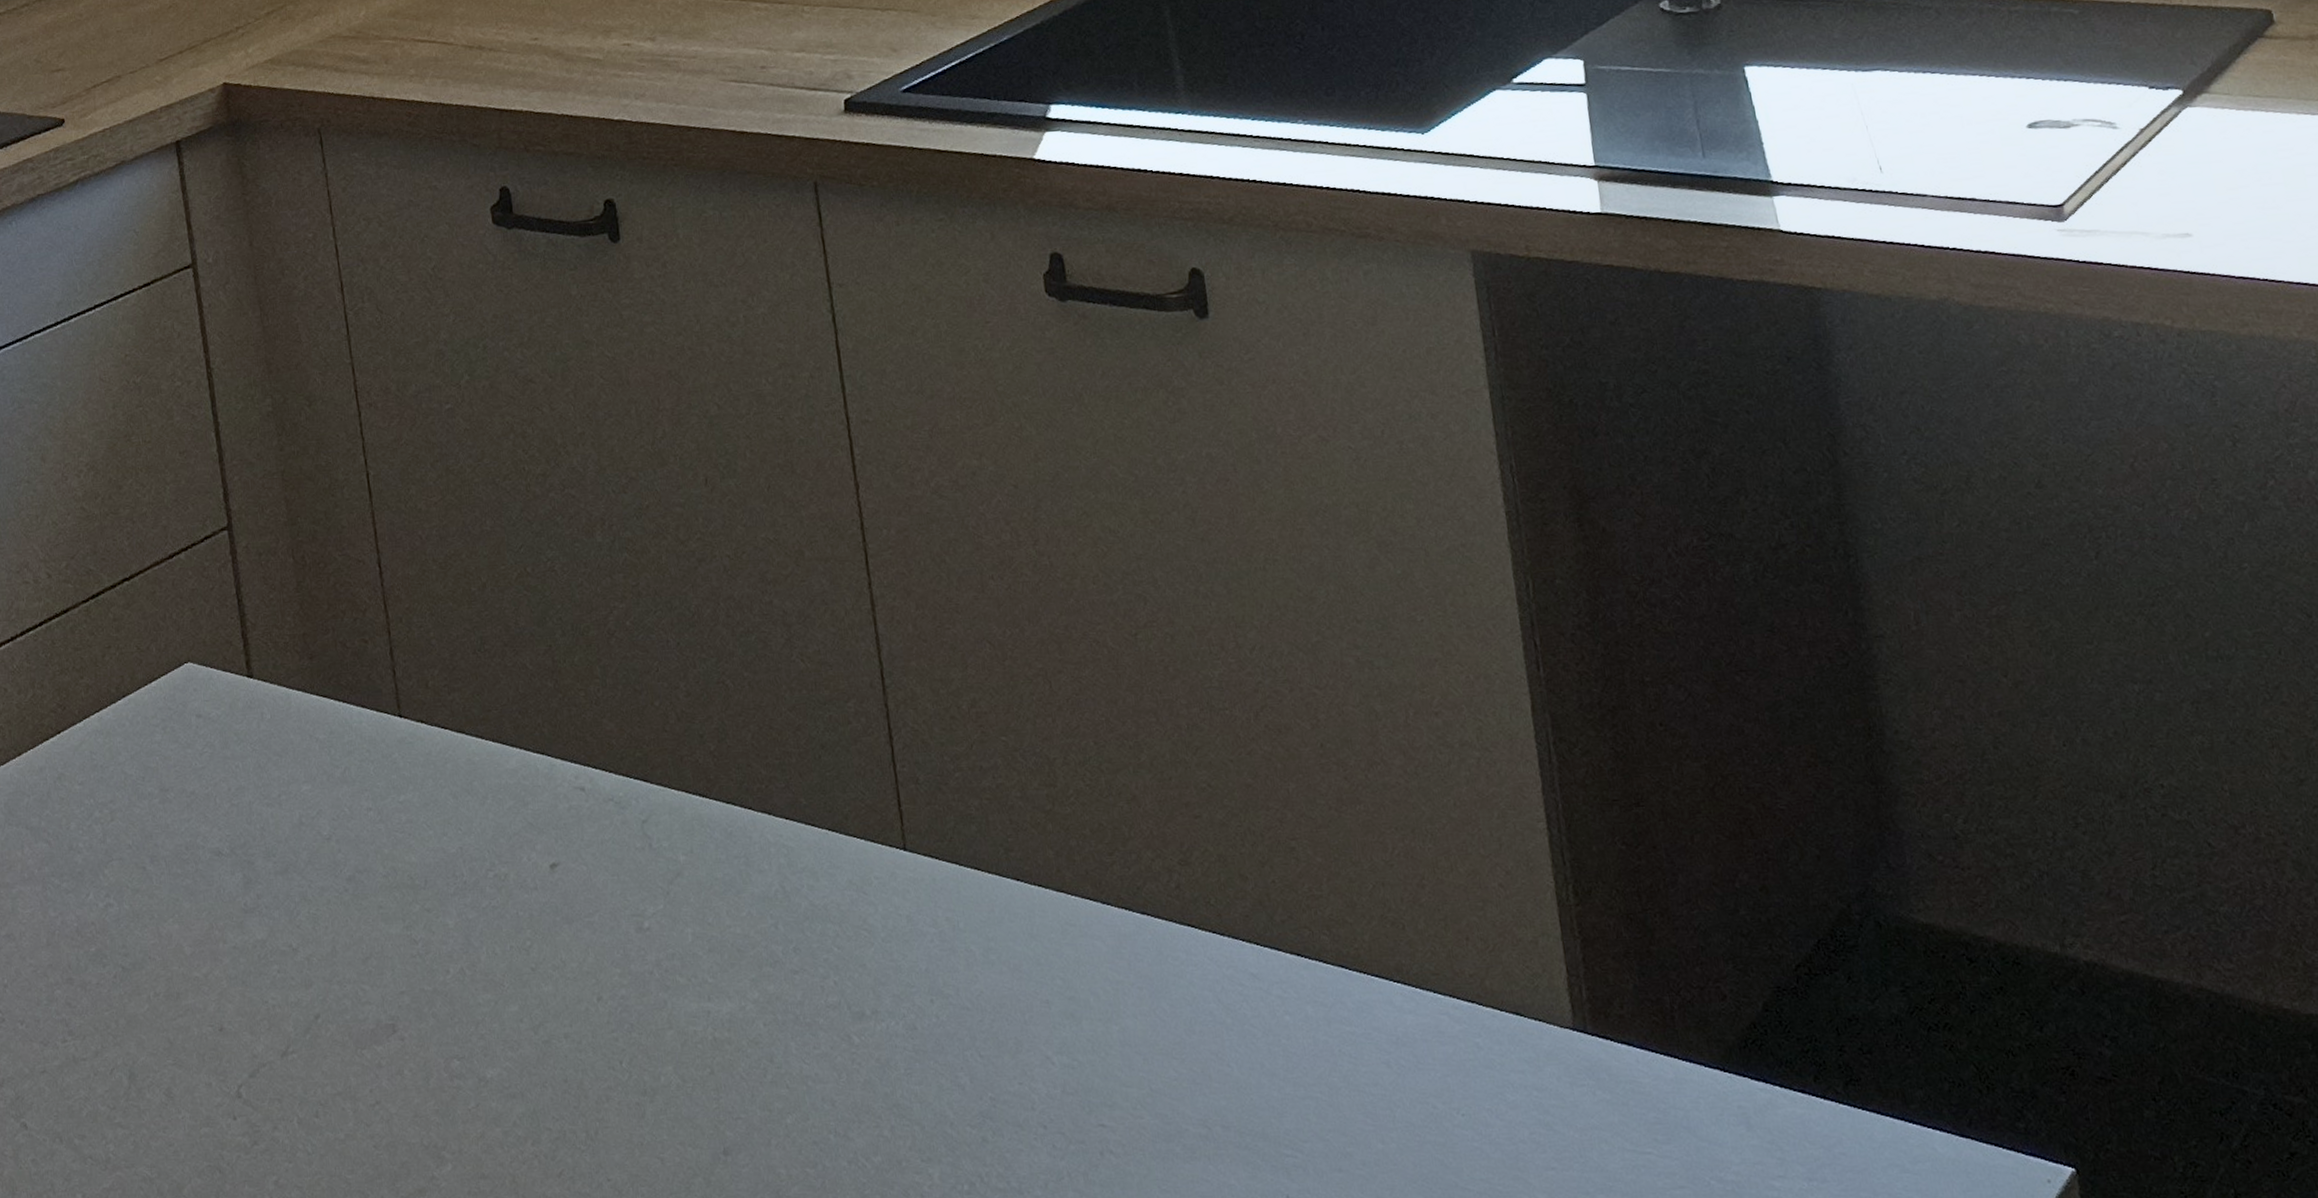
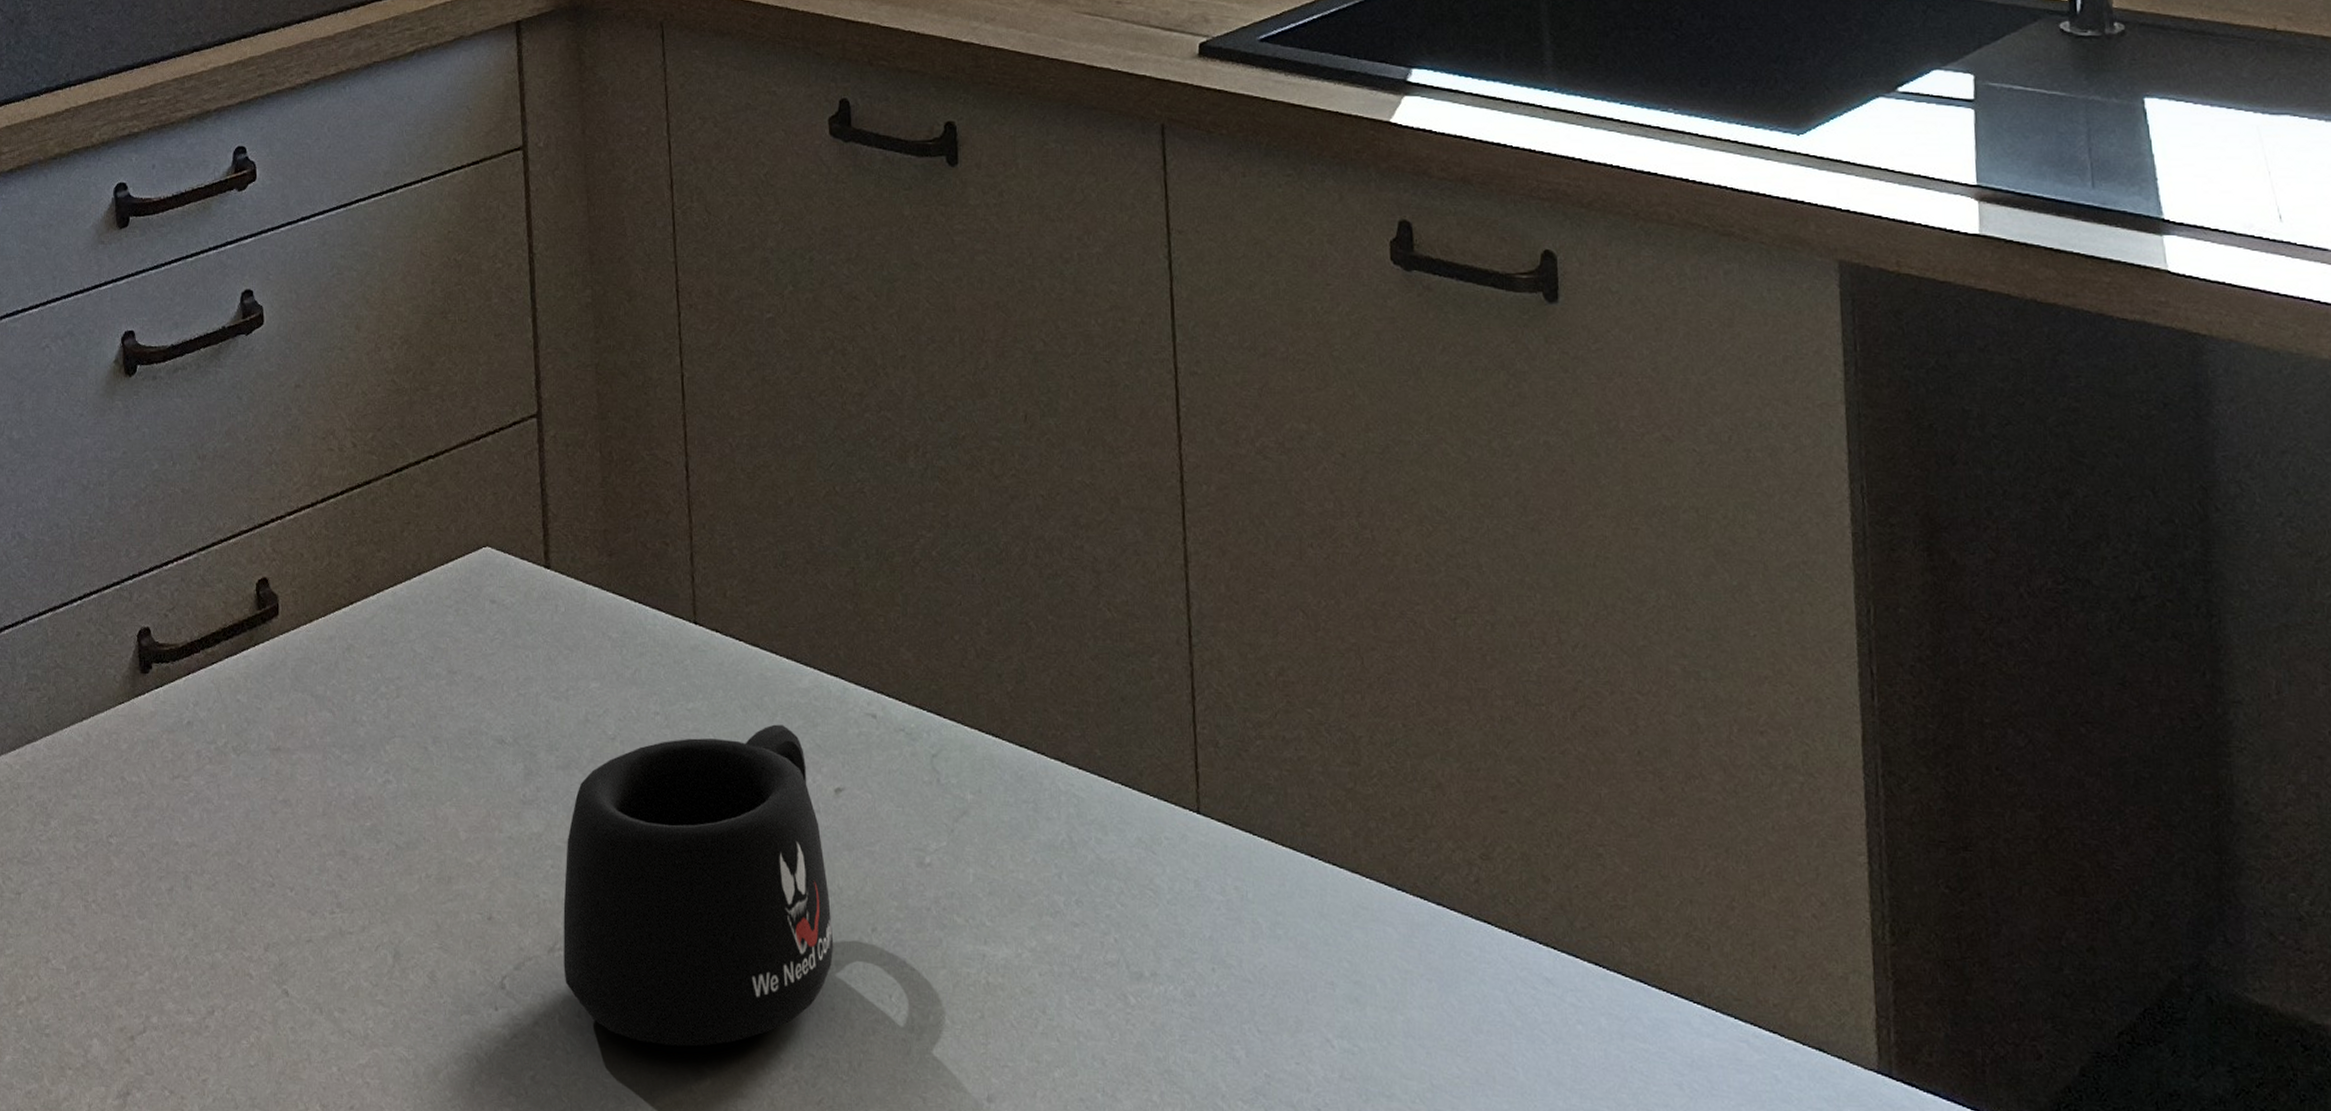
mug: none [291,807,562,1136] -> present [563,724,834,1047]

